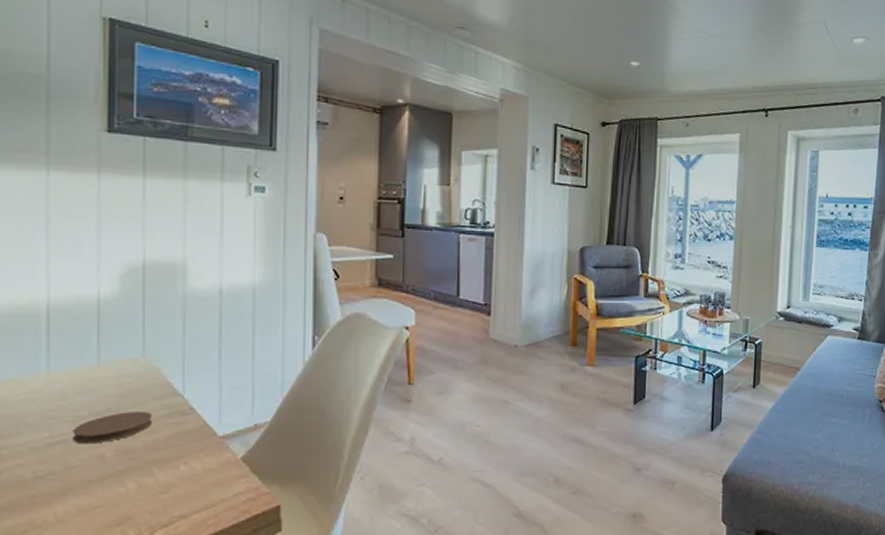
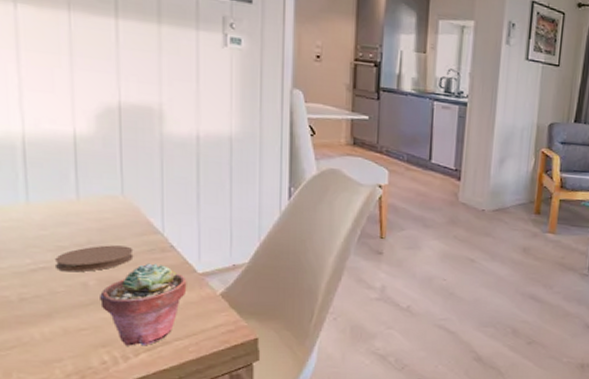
potted succulent: none [116,428,207,523] -> present [100,263,187,346]

